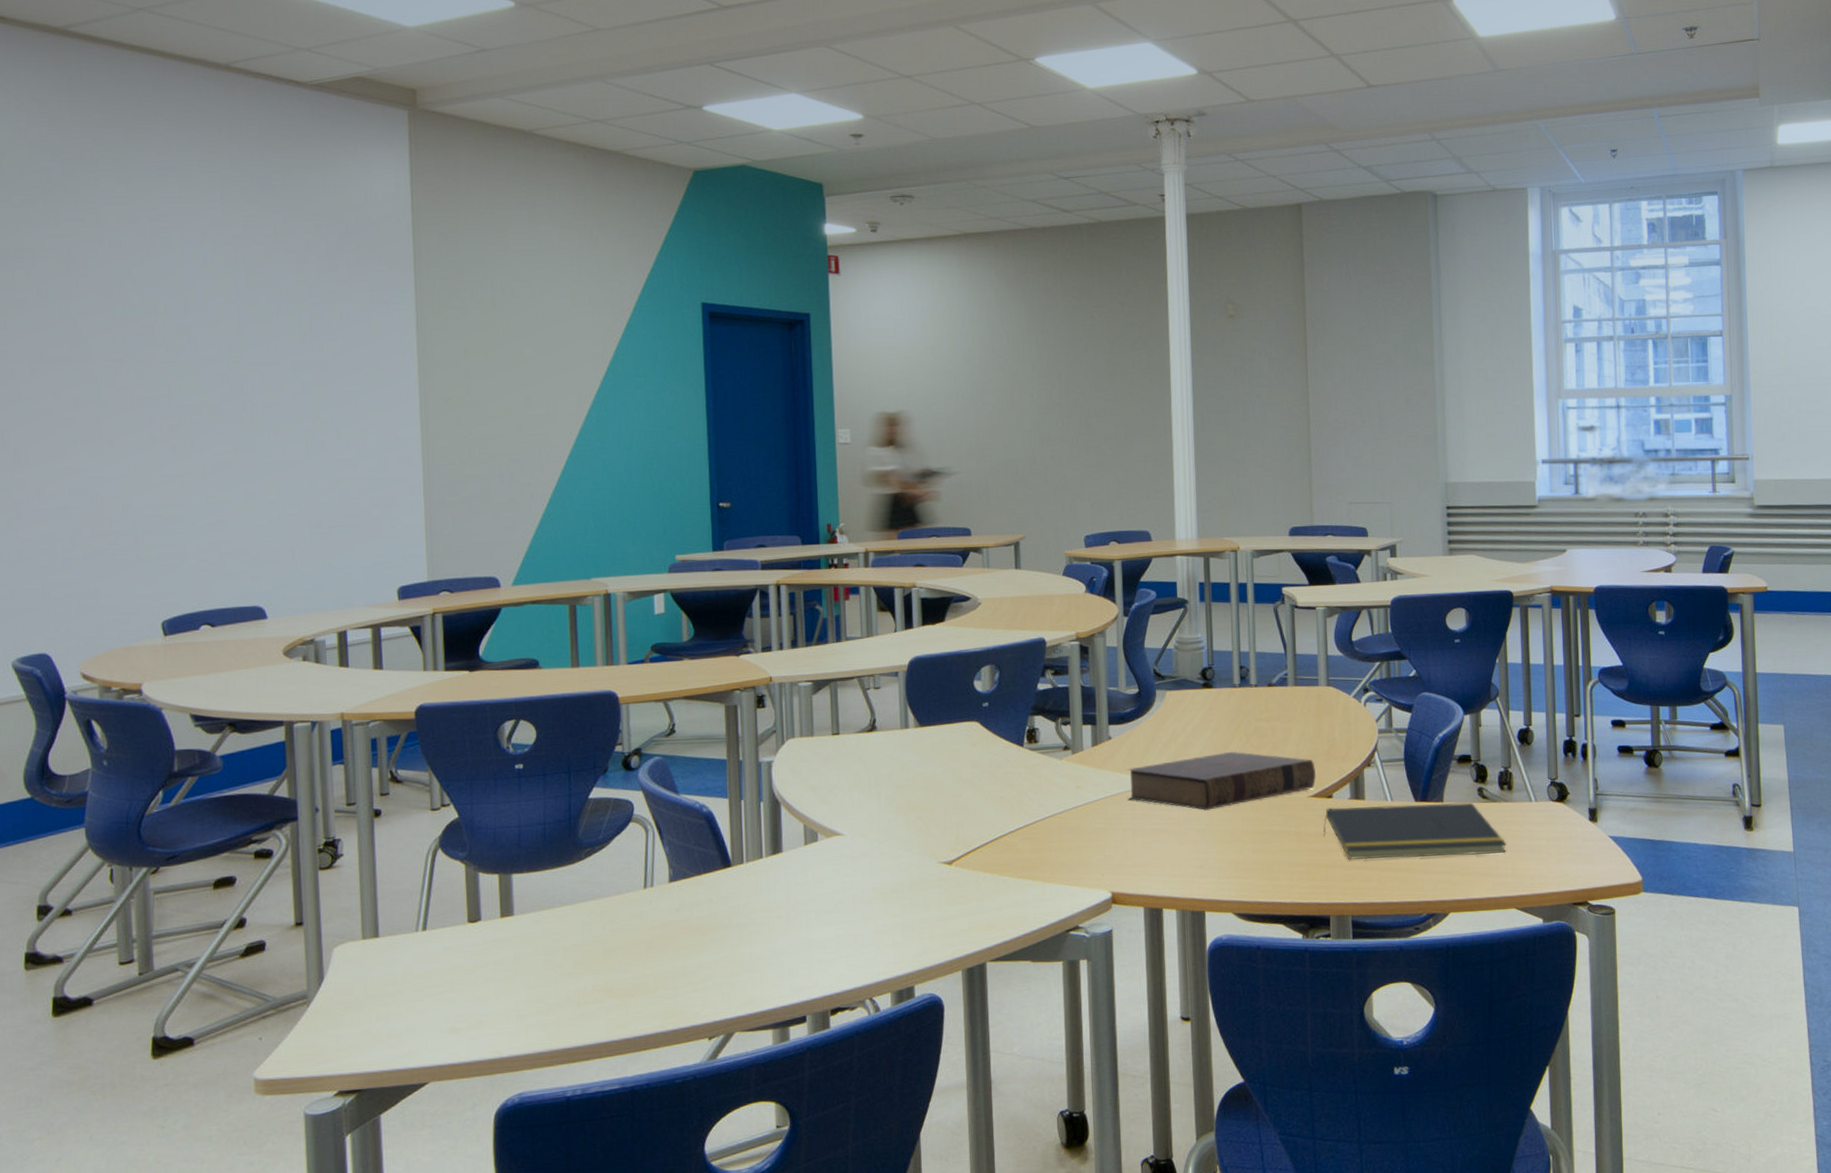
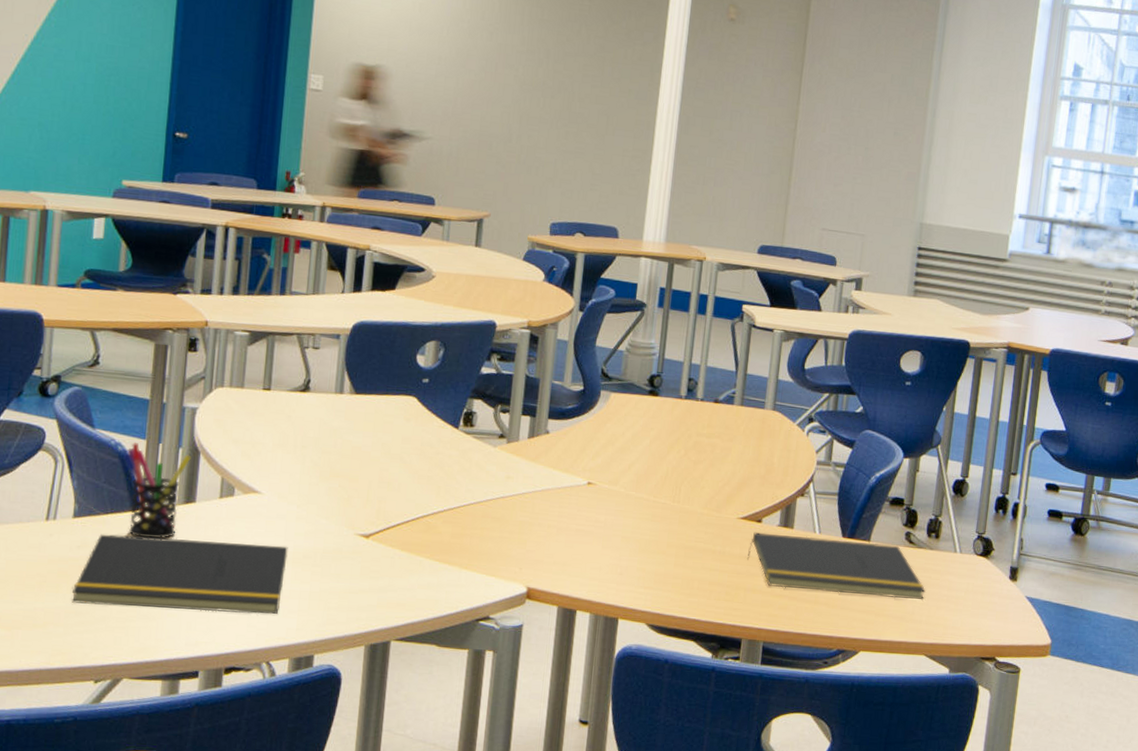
notepad: none [677,883,876,966] -> present [72,534,288,615]
pen holder: none [709,802,773,893] -> present [123,443,191,539]
book: present [1126,751,1317,810] -> none [556,462,750,518]

